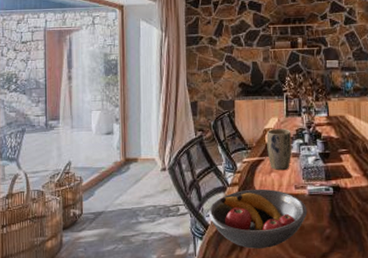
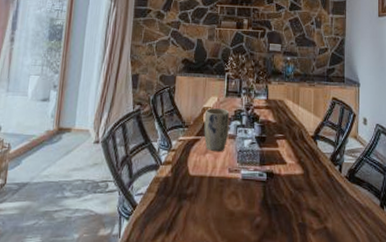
fruit bowl: present [208,188,308,249] -> none [137,169,239,234]

